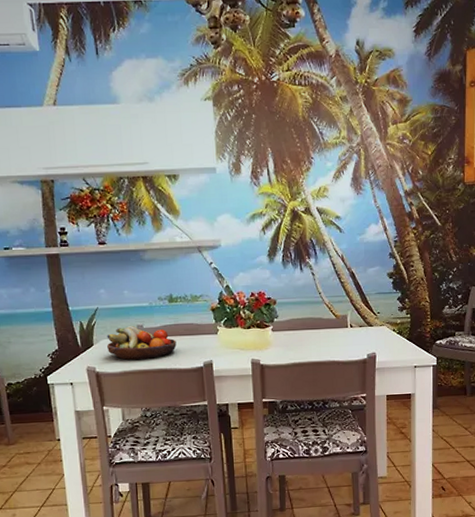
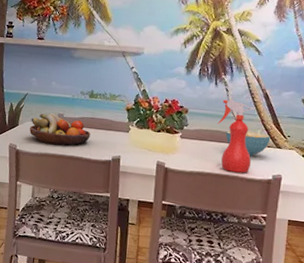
spray bottle: none [308,284,345,358] -> present [218,99,255,173]
cereal bowl: none [316,314,361,338] -> present [225,131,271,156]

